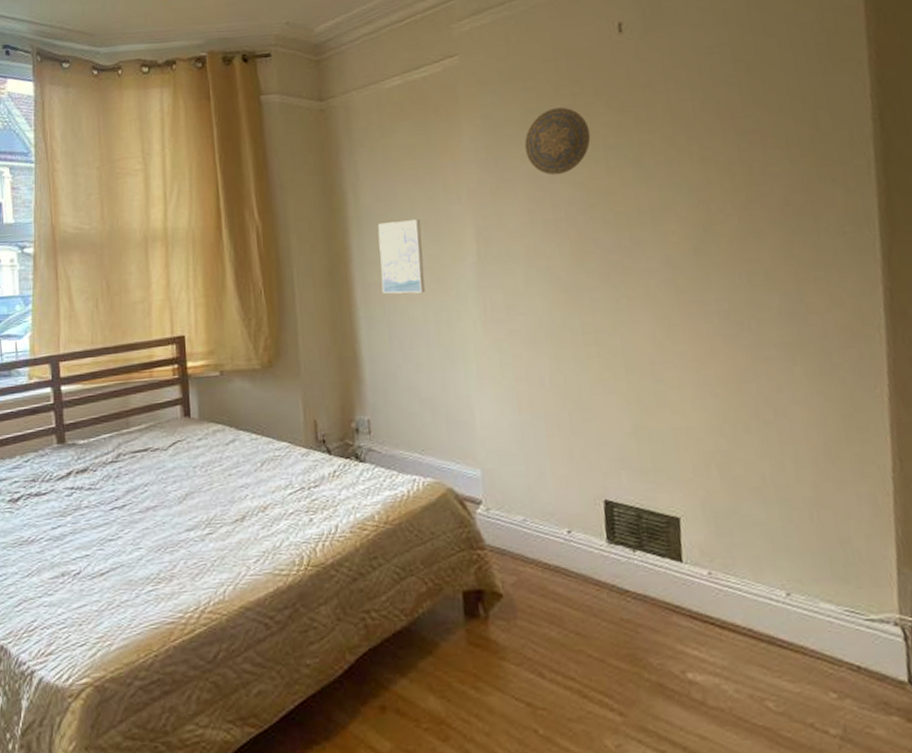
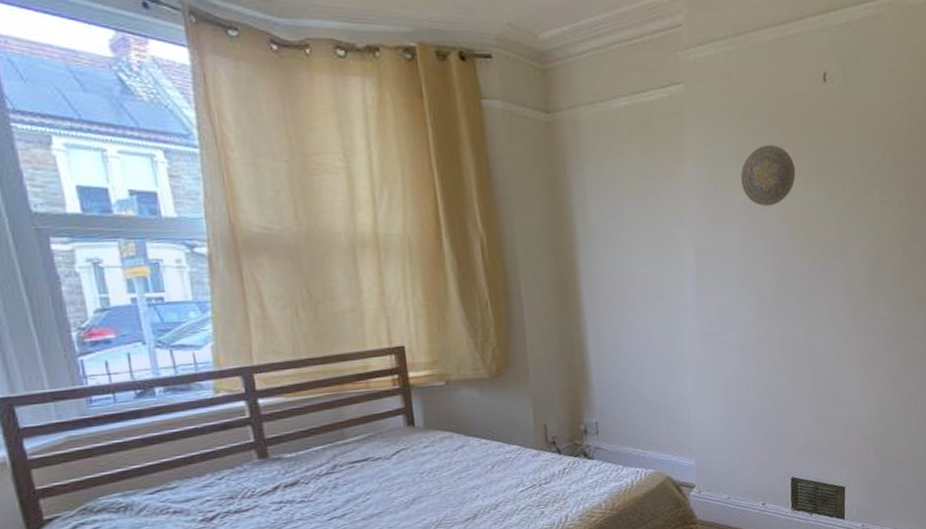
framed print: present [377,219,425,294] -> none [605,239,649,308]

